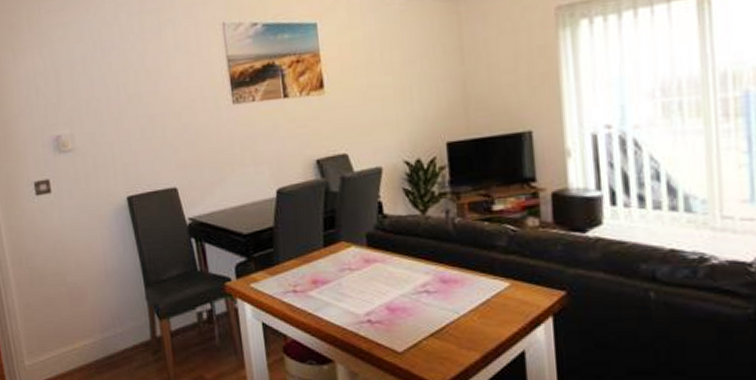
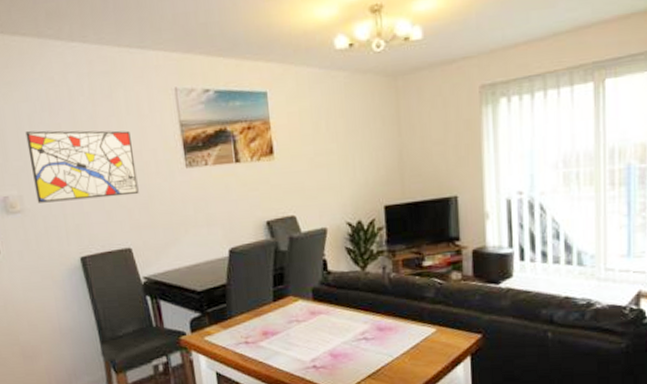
wall art: none [78,67,185,142] -> present [25,130,139,203]

